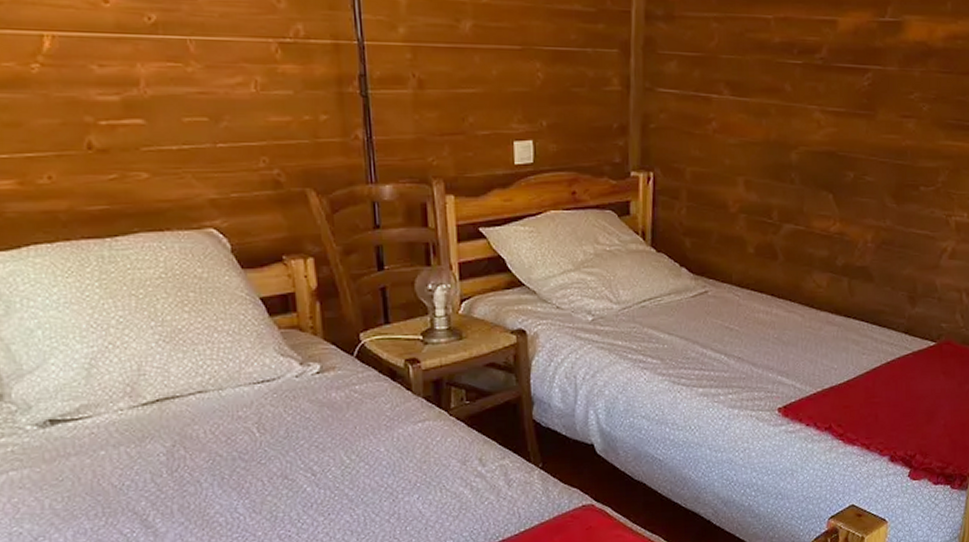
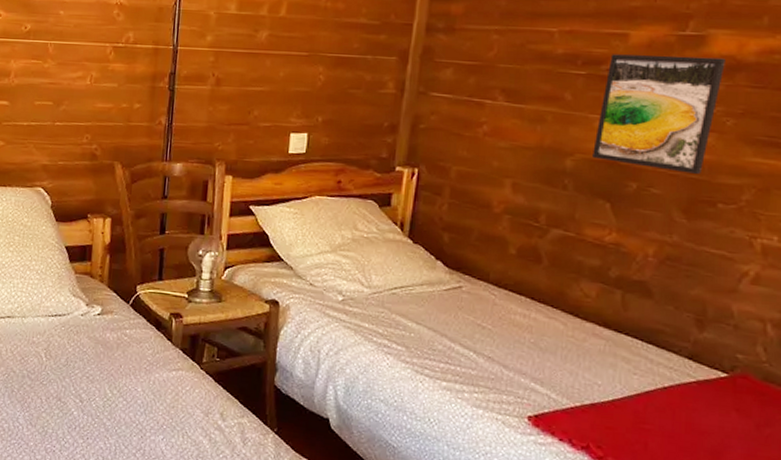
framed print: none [814,42,919,161] -> present [592,54,725,175]

